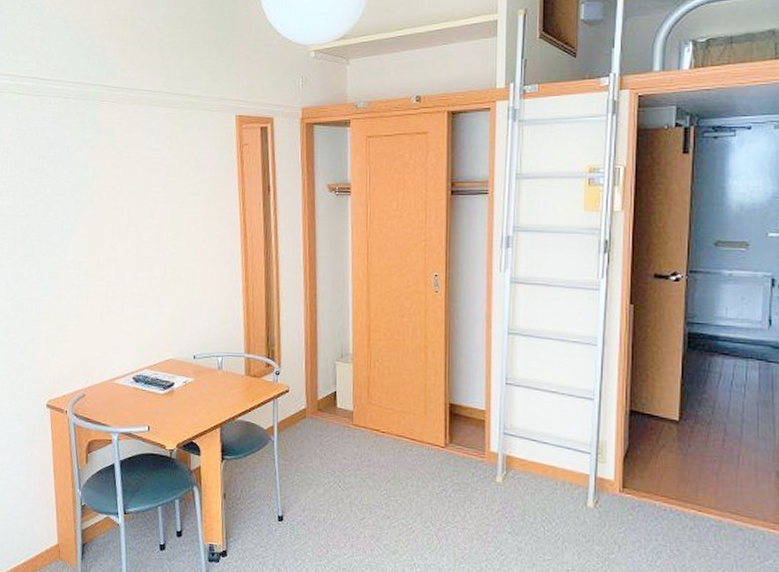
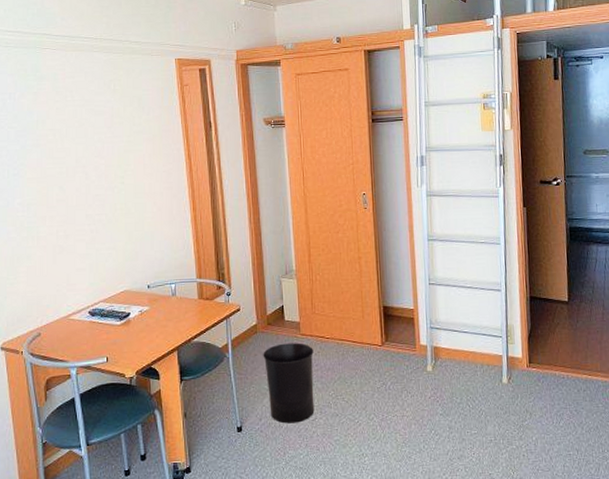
waste bin: none [310,432,366,520] -> present [263,343,315,424]

